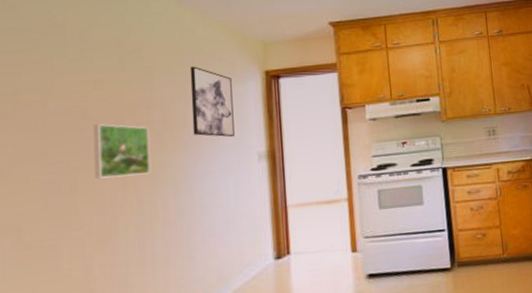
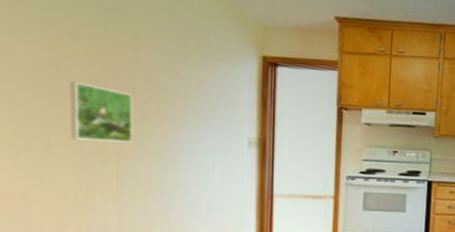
wall art: present [189,66,235,138] -> none [180,37,226,119]

